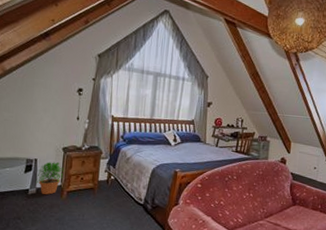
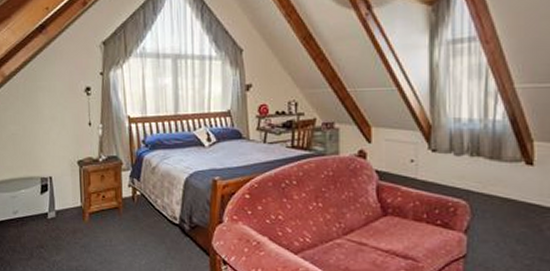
potted plant: present [35,161,64,195] -> none [53,178,83,218]

